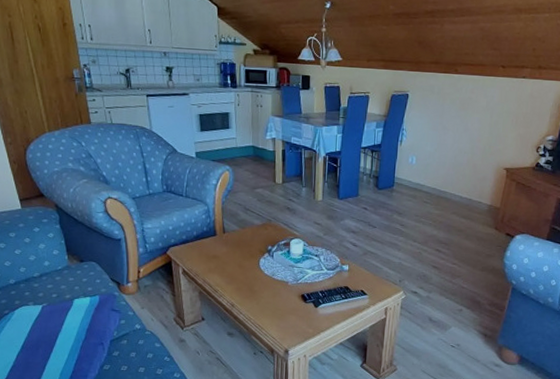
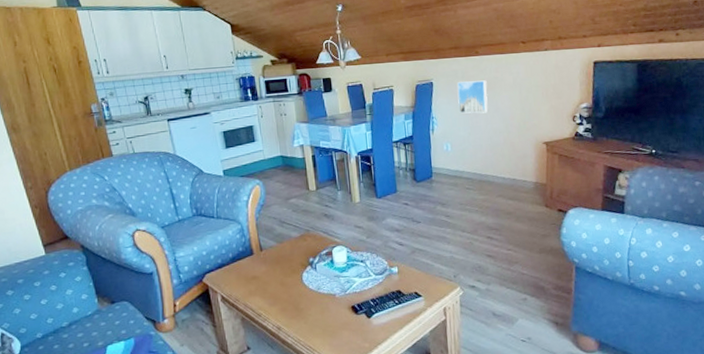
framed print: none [429,98,461,132] -> present [457,80,488,114]

